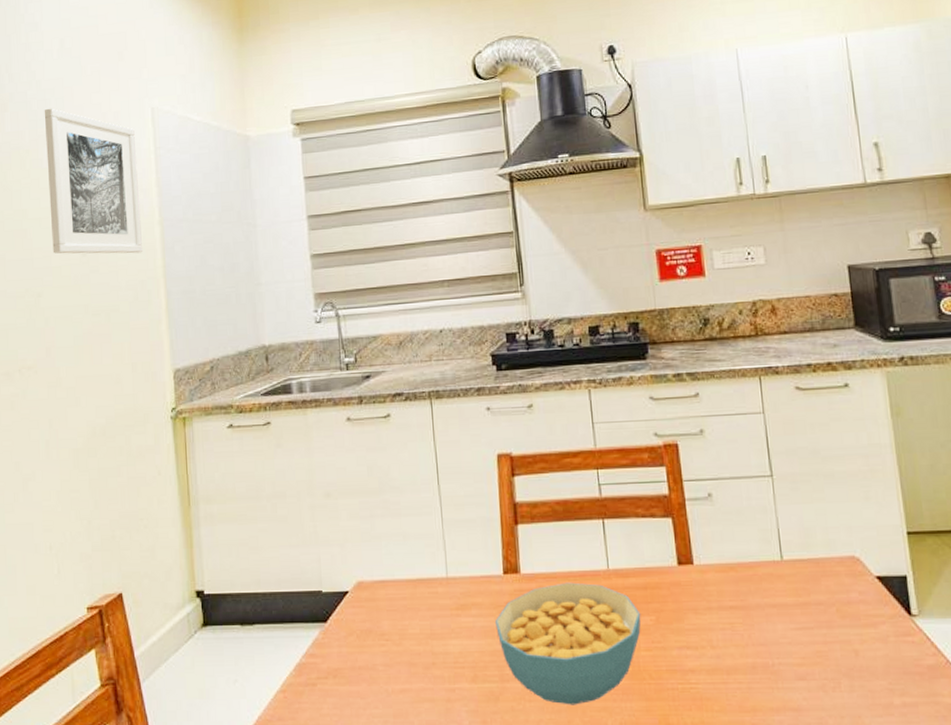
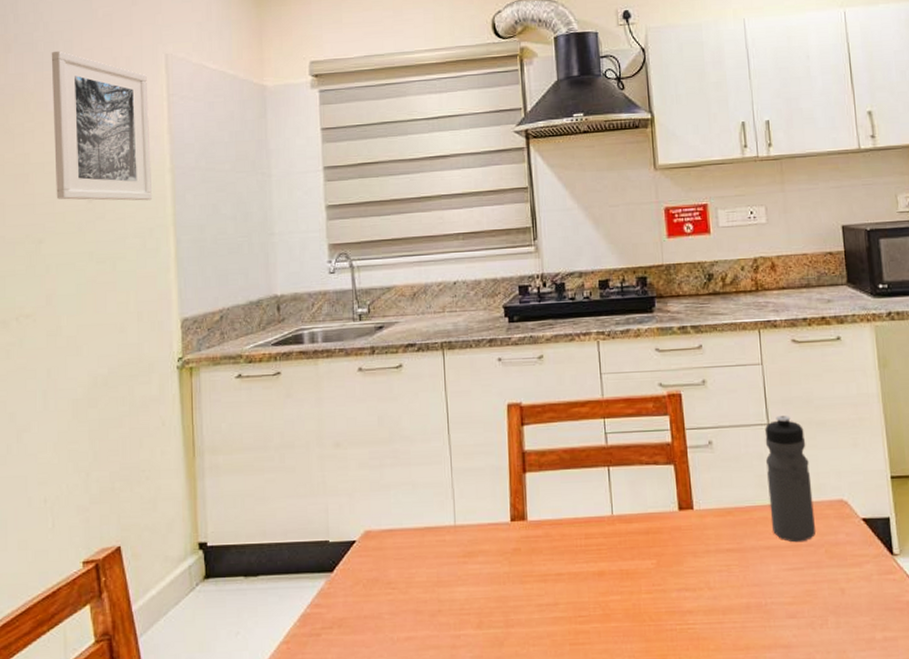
cereal bowl: present [494,582,641,705] -> none [500,528,643,649]
water bottle: none [768,467,825,601] -> present [764,416,815,543]

